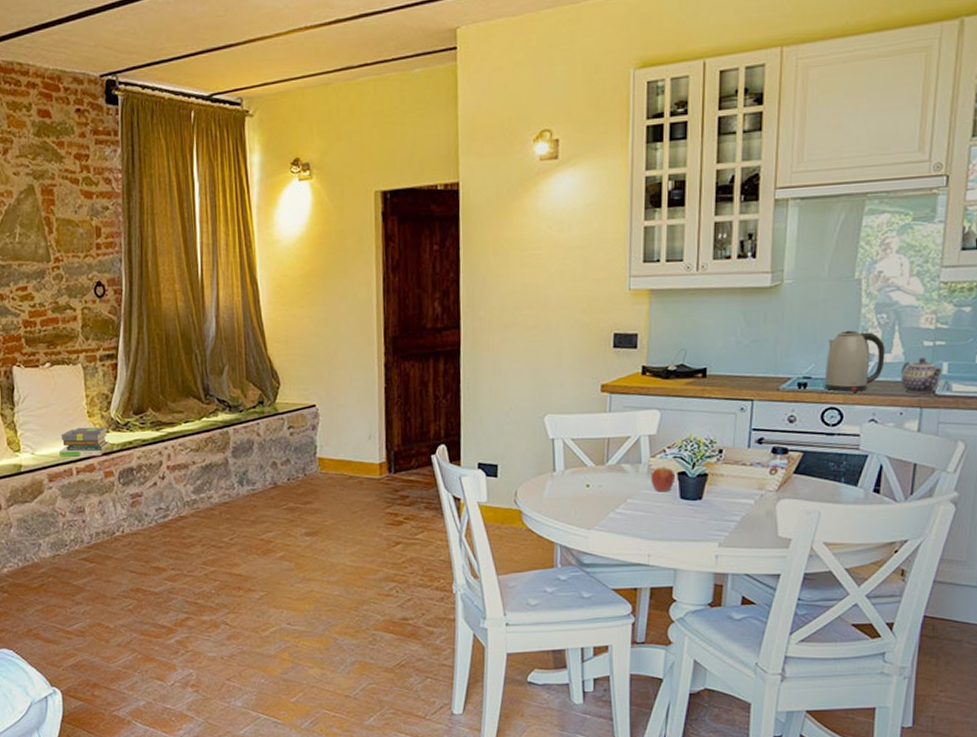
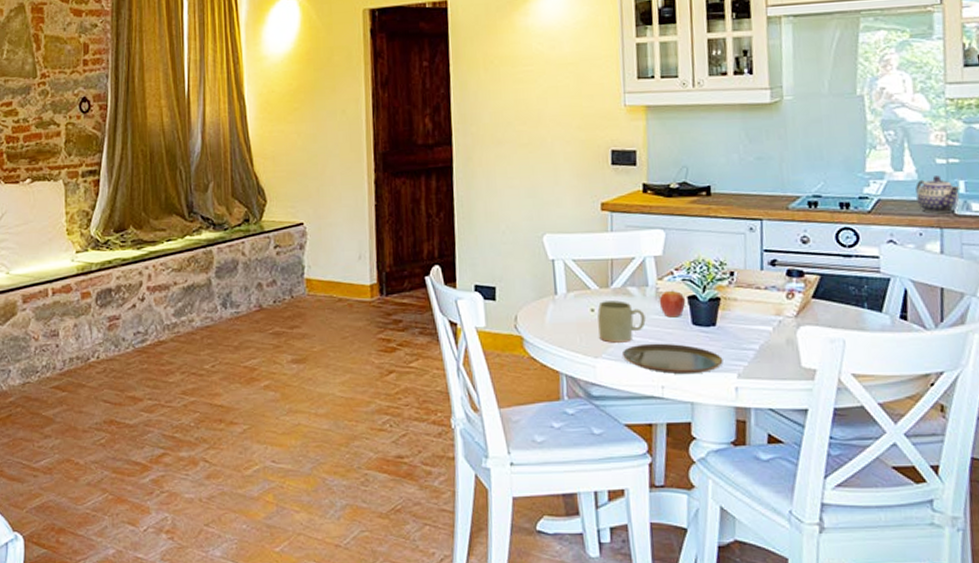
books: present [58,427,110,457] -> none [34,245,89,277]
mug: none [592,477,637,516] -> present [597,300,646,343]
plate: none [614,515,706,544] -> present [623,343,723,375]
kettle: present [824,330,885,392] -> none [835,147,898,212]

